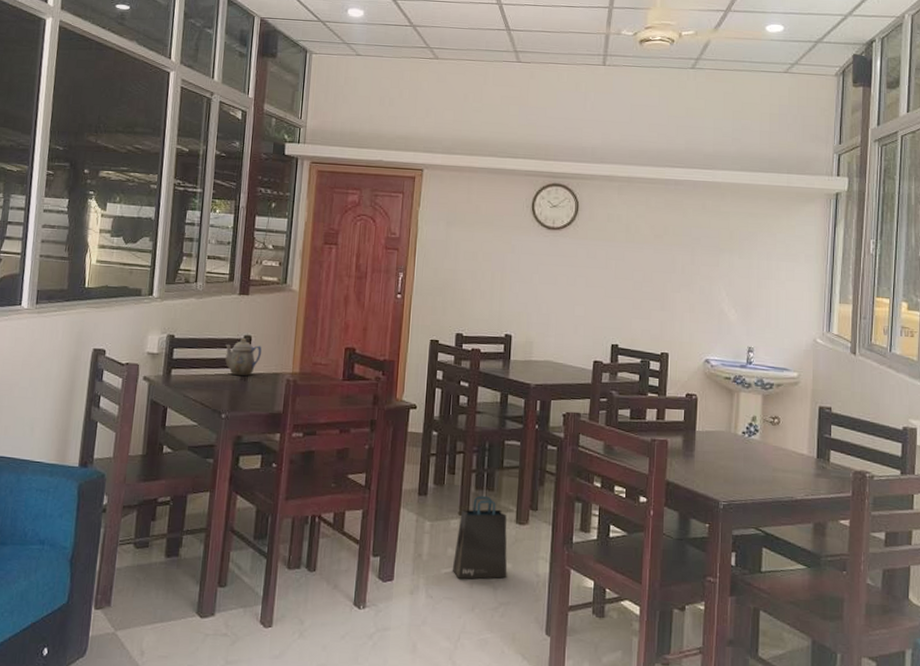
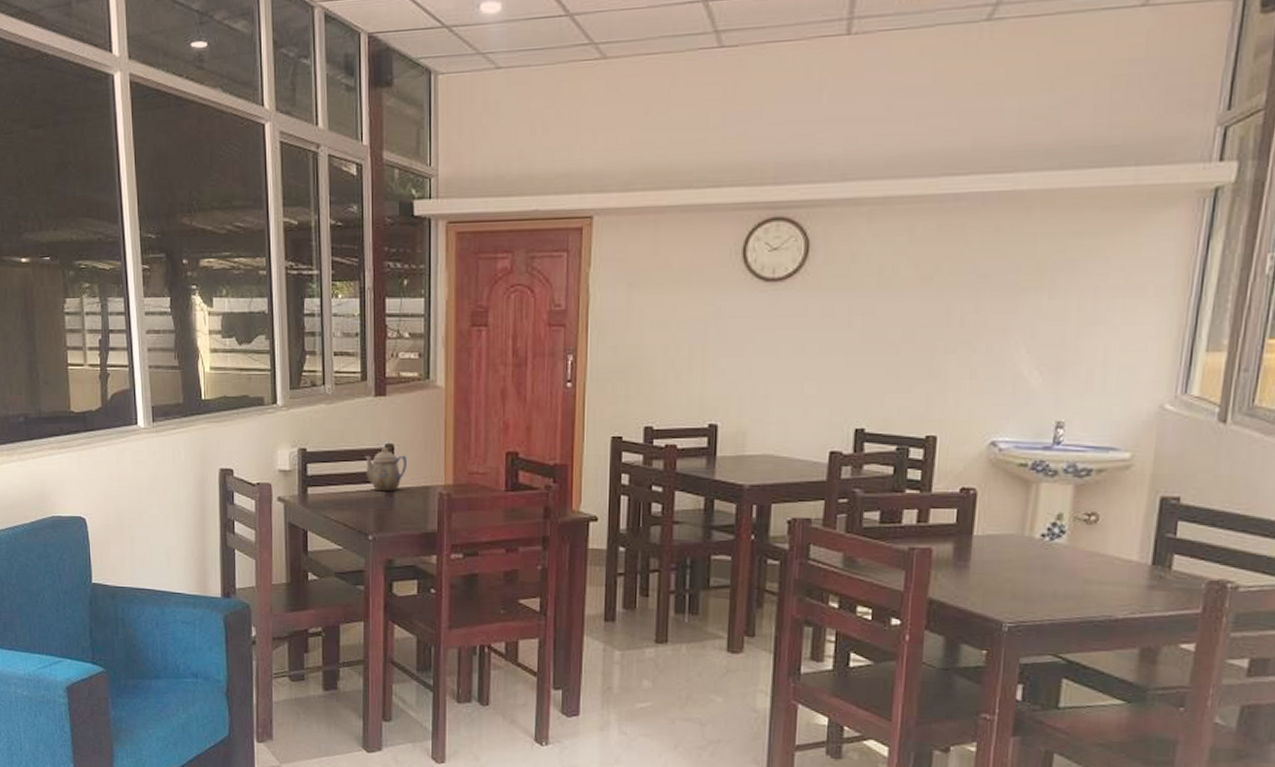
shopping bag: present [452,495,508,580] -> none [649,620,717,715]

